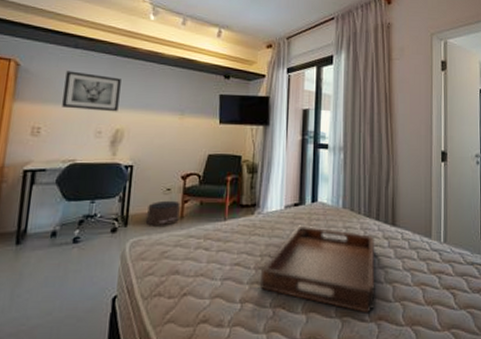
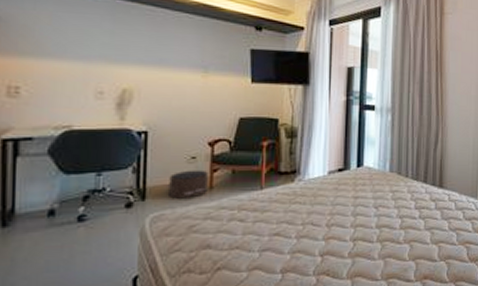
wall art: present [62,71,121,112] -> none [47,15,125,68]
serving tray: present [261,225,375,313] -> none [303,191,422,274]

